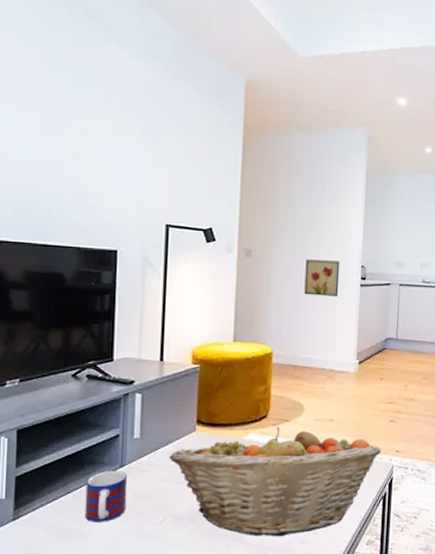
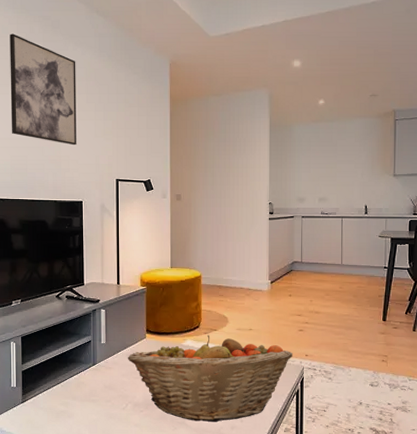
wall art: none [18,18,118,177] -> present [9,33,77,146]
mug: present [84,470,128,522] -> none [70,367,99,406]
wall art: present [304,259,340,297] -> none [224,200,252,229]

